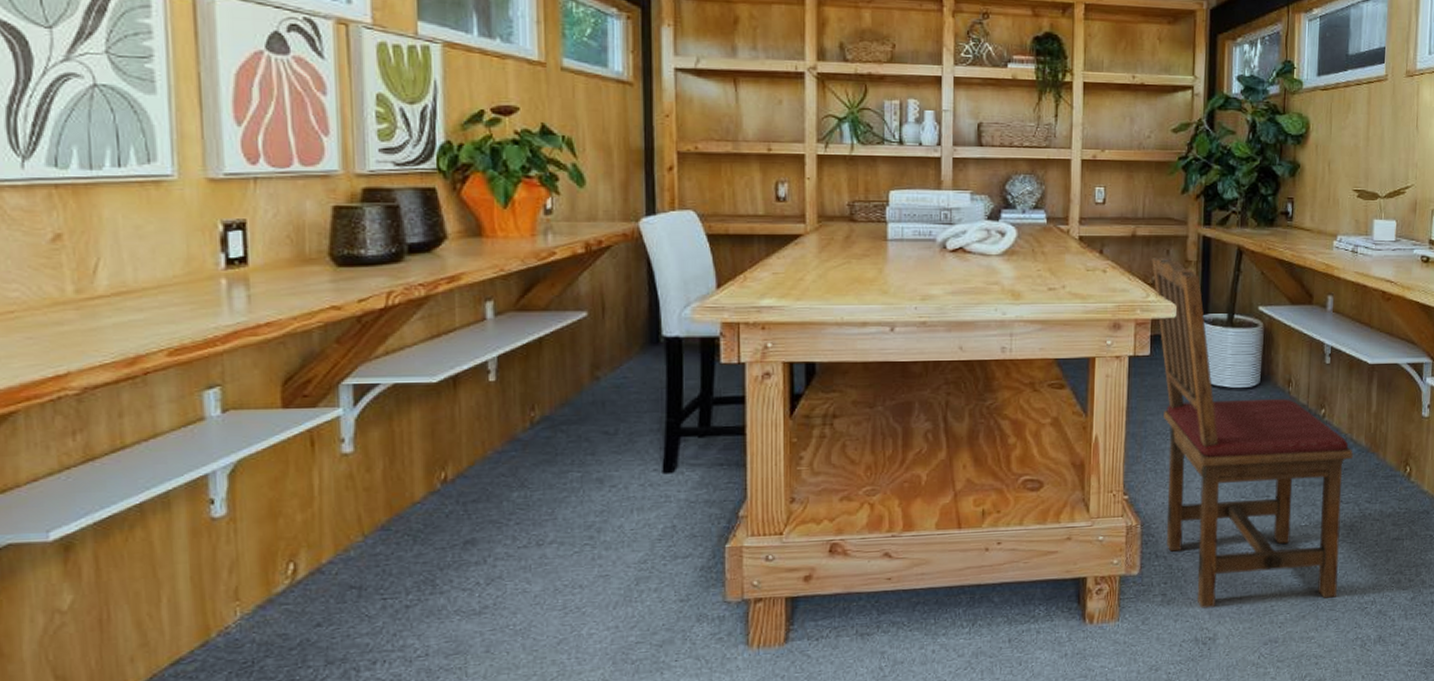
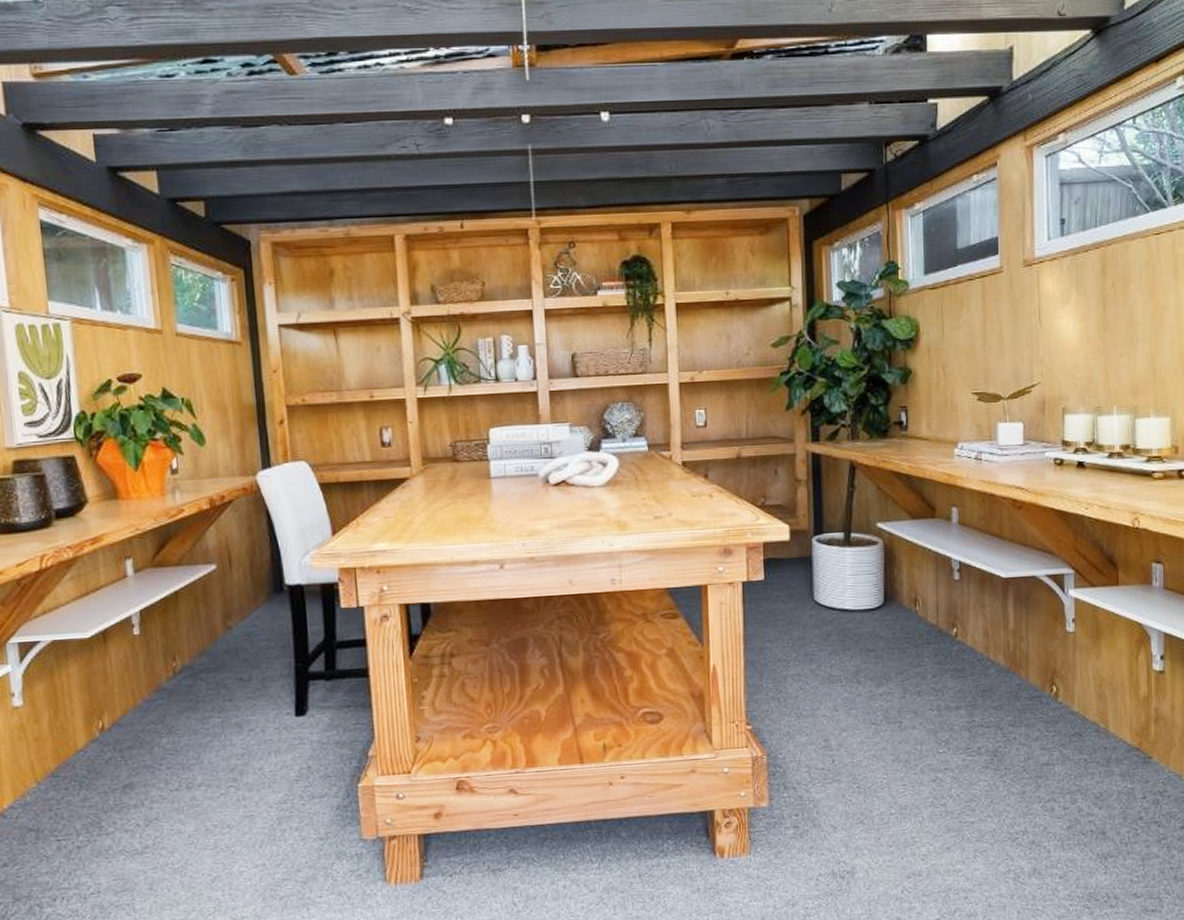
dining chair: present [1152,256,1353,609] -> none [759,477,991,841]

